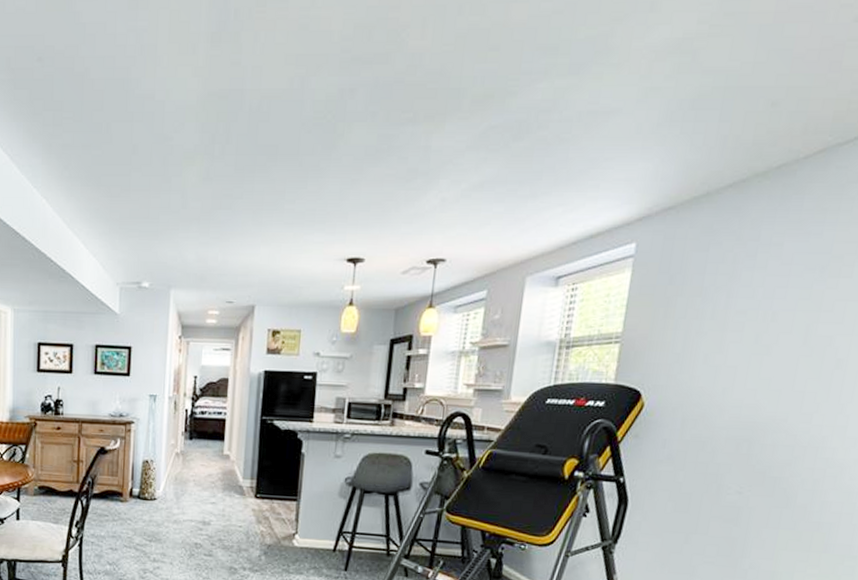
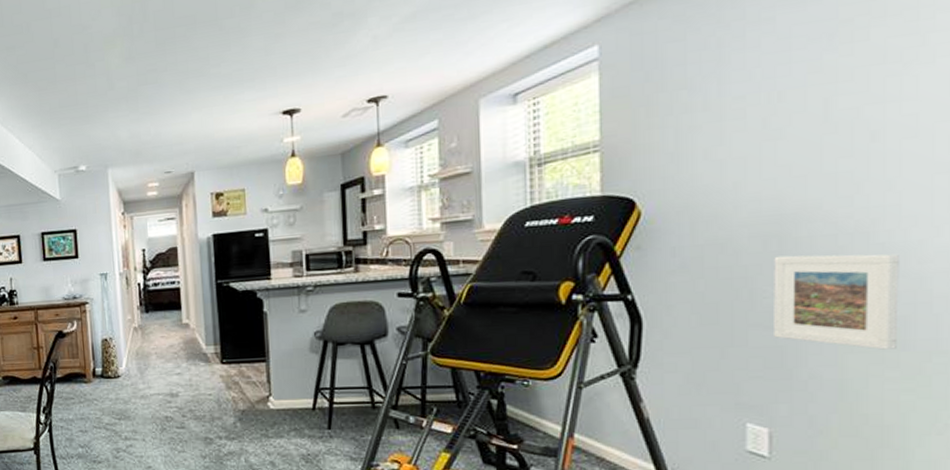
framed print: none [729,459,837,550] -> present [774,254,899,350]

